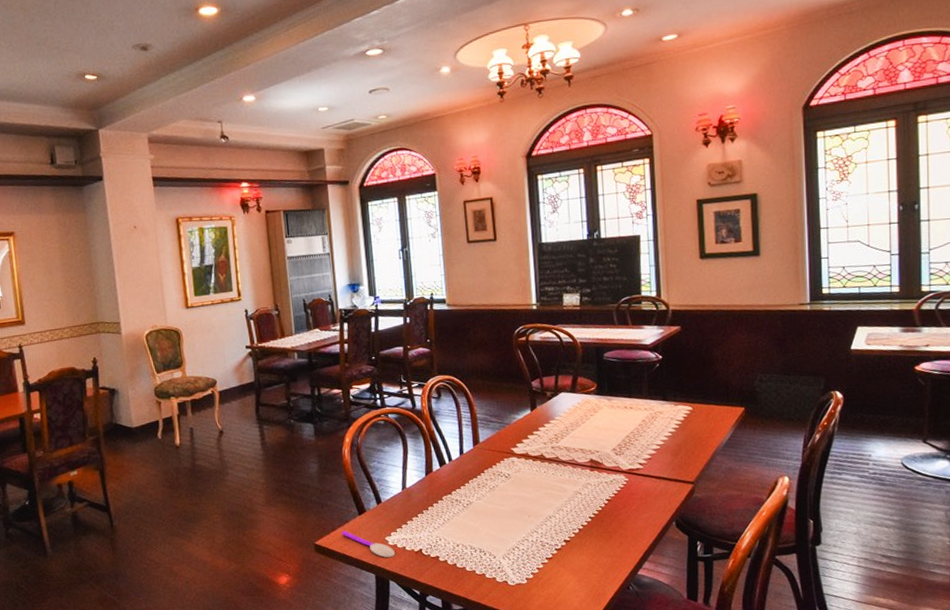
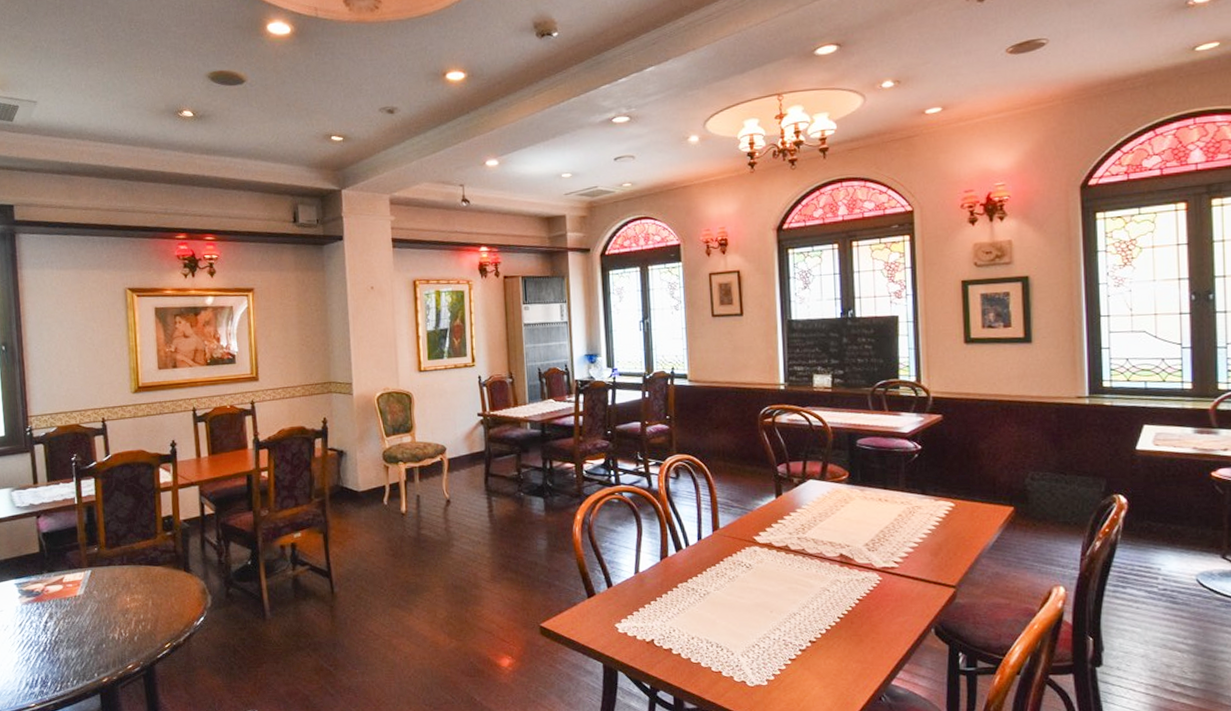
spoon: present [341,530,396,558] -> none [568,614,626,647]

